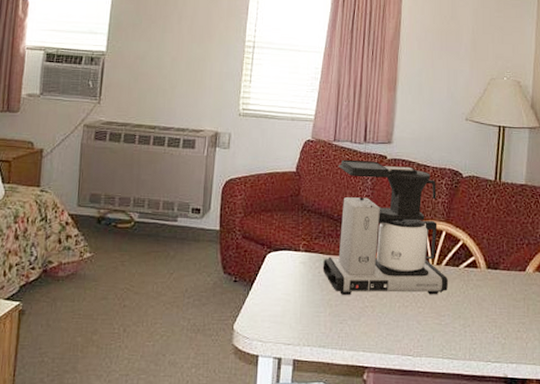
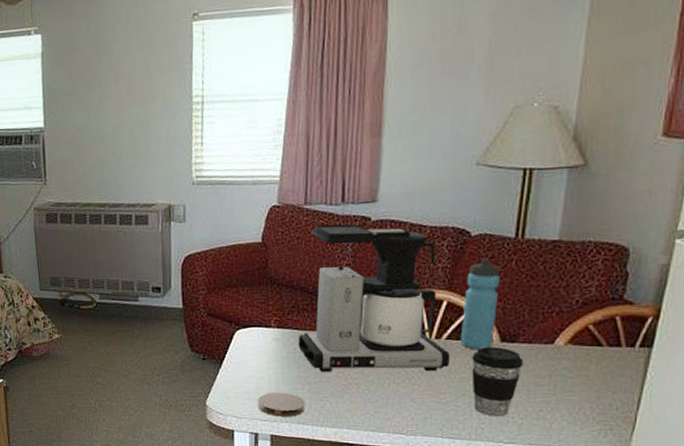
coaster: none [283,315,327,340] -> present [258,392,306,417]
water bottle: none [456,196,484,276] -> present [460,258,500,350]
coffee cup: none [465,273,504,337] -> present [472,347,524,417]

